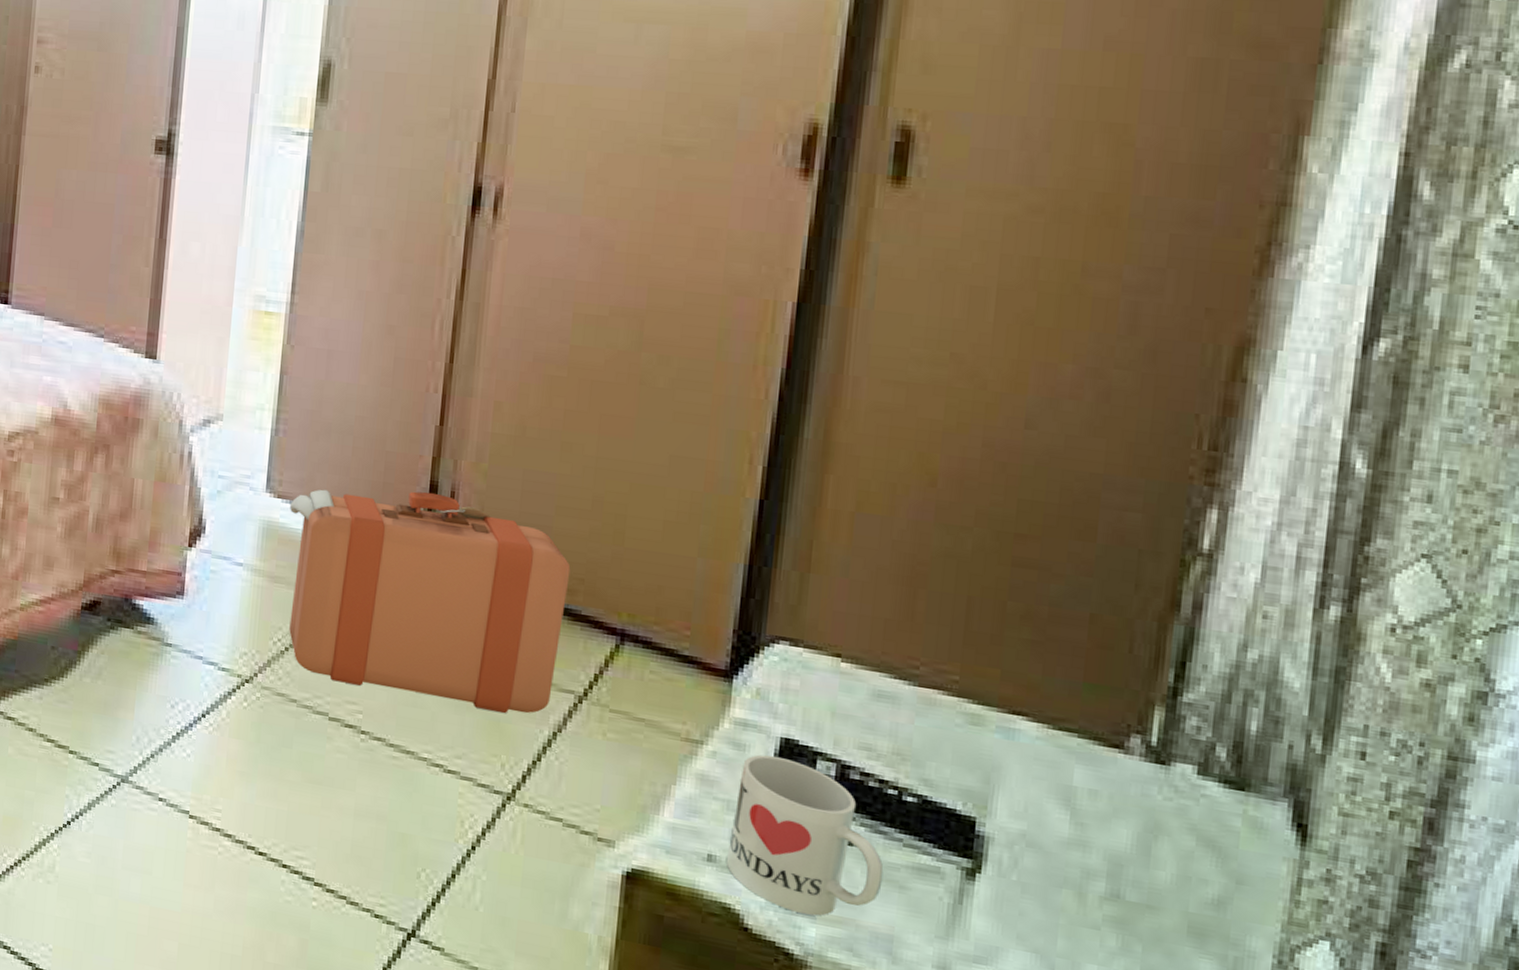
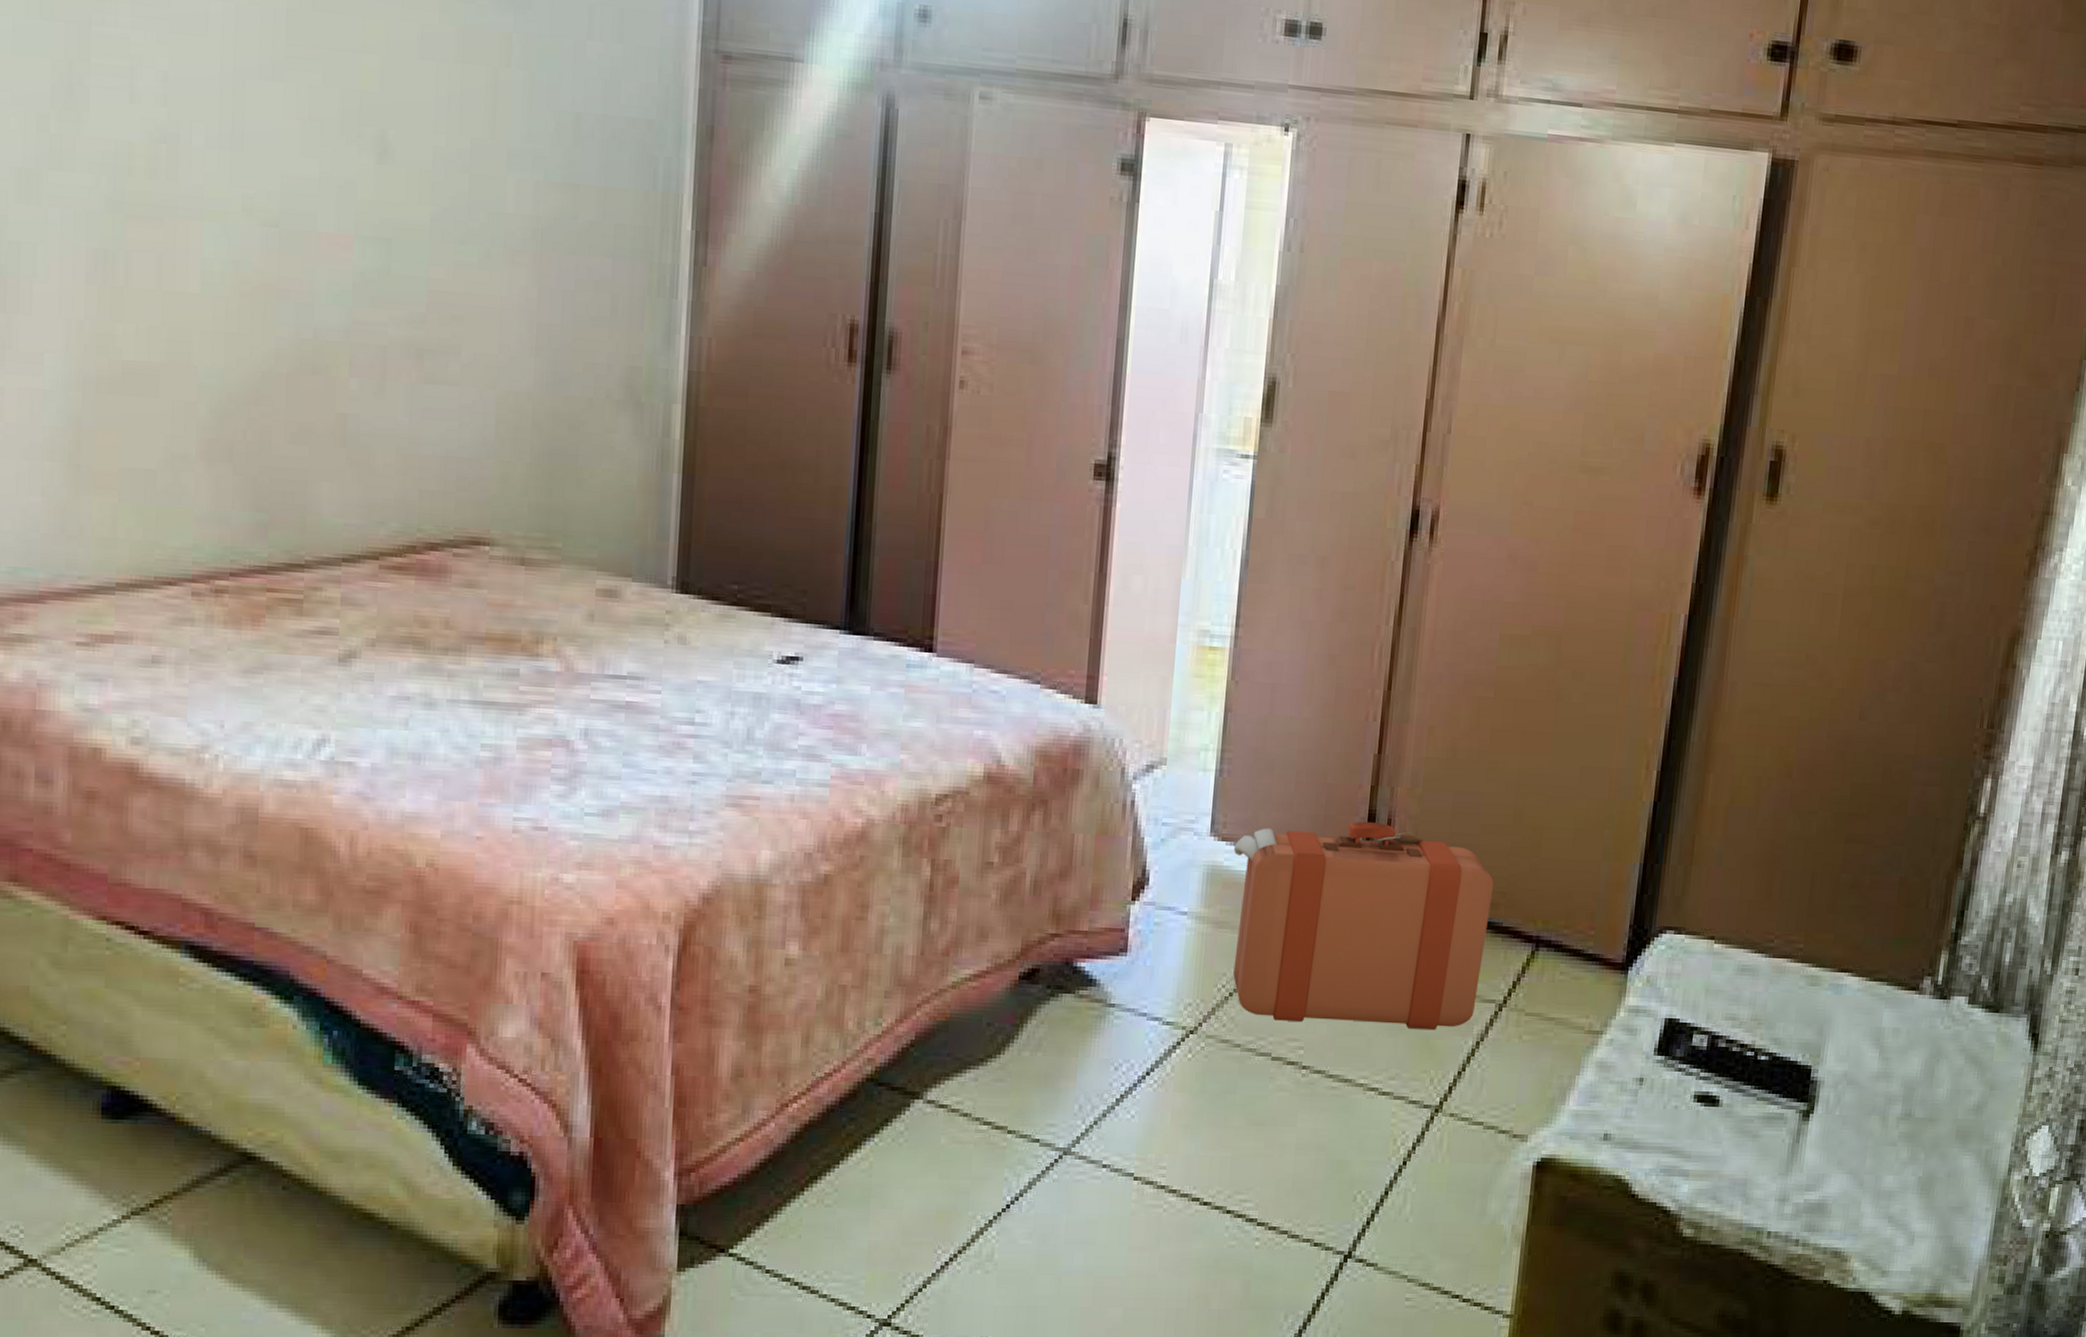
mug: present [726,754,884,916] -> none [1618,1036,1742,1173]

